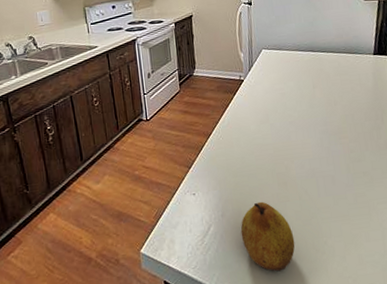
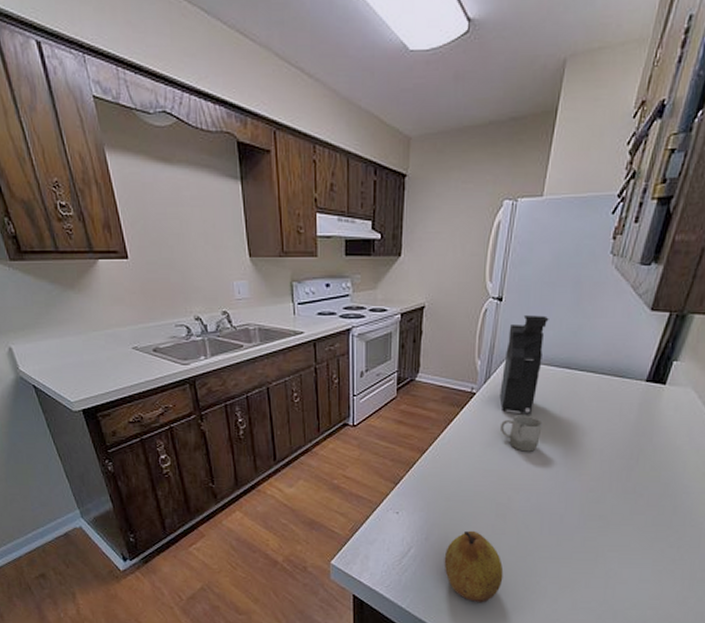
coffee maker: none [261,12,292,94] -> present [499,315,549,415]
cup: none [267,93,302,125] -> present [499,415,543,452]

